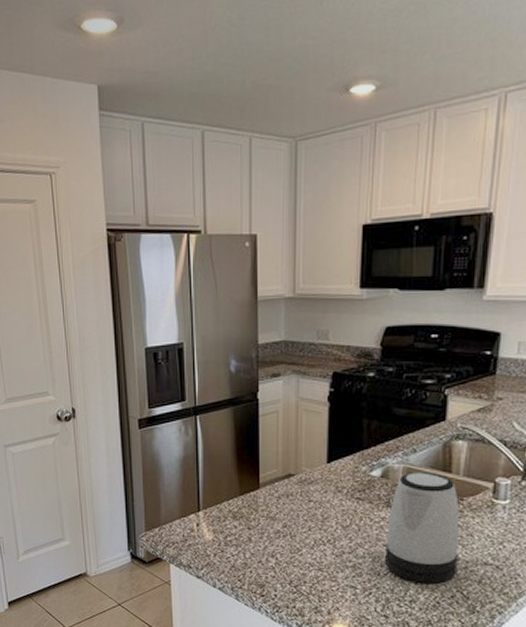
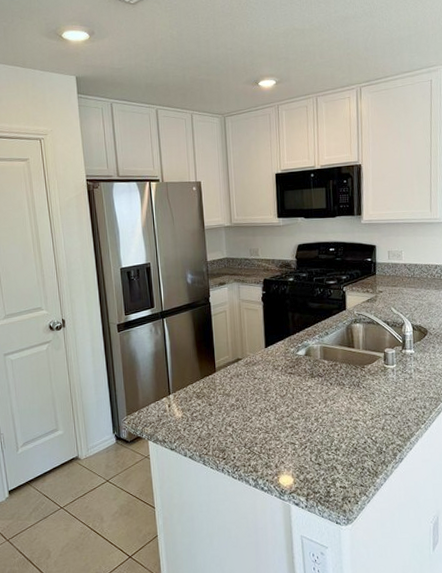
kettle: present [385,472,460,583] -> none [313,349,366,434]

